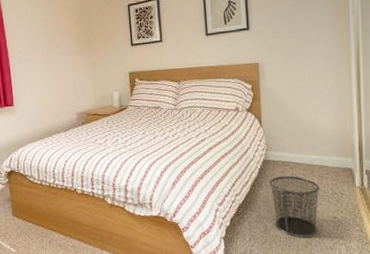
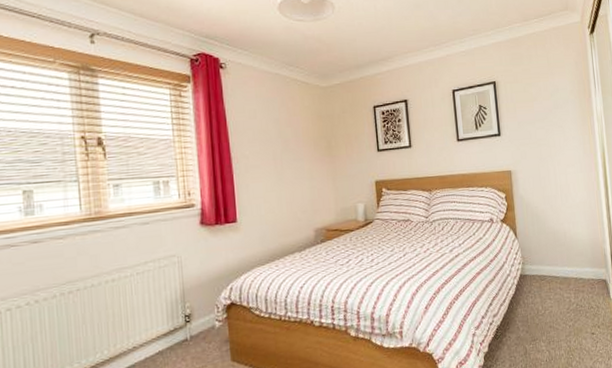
waste bin: present [269,175,319,238] -> none [526,290,578,359]

